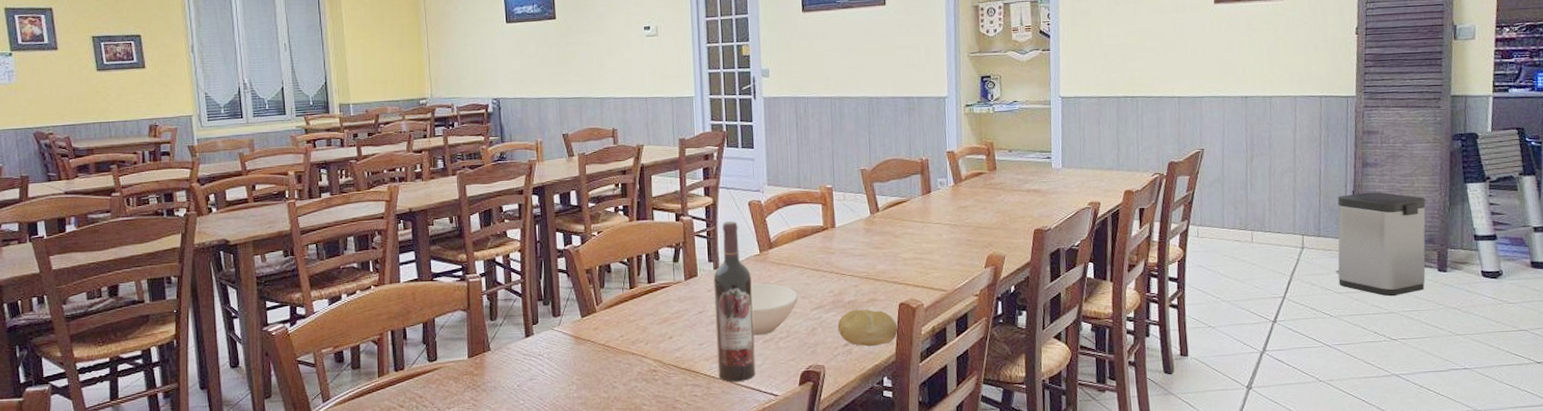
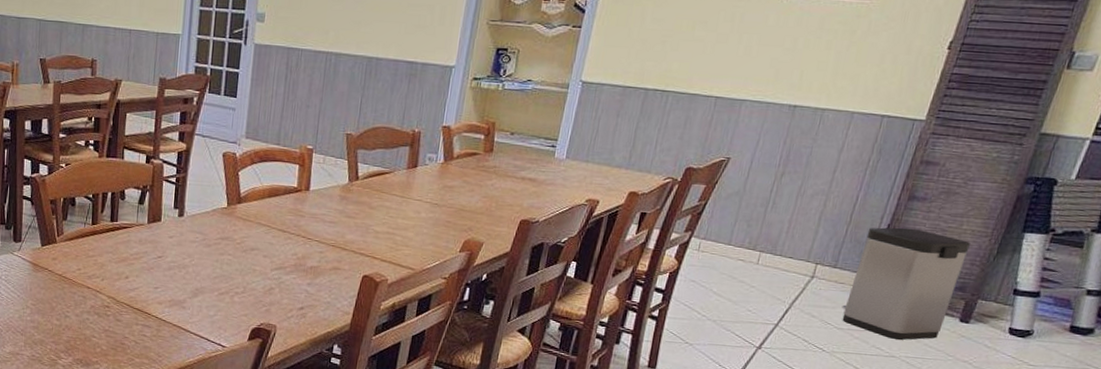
wine bottle: present [713,221,756,382] -> none [169,170,215,329]
bowl: present [713,283,798,336] -> none [174,235,260,288]
bread roll: present [837,309,898,346] -> none [295,275,357,314]

